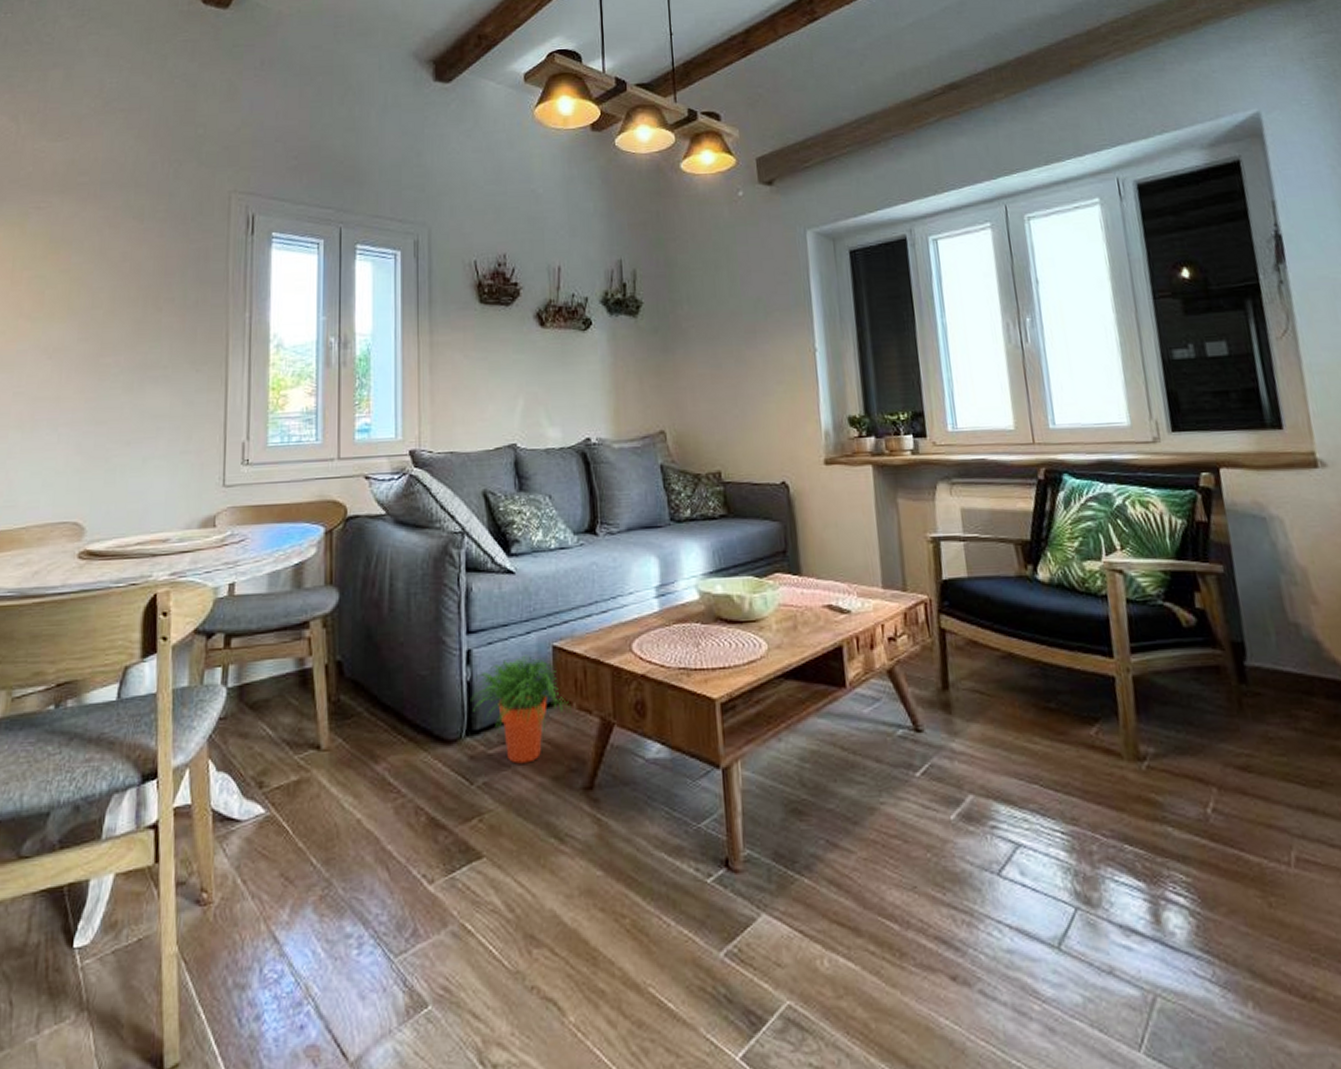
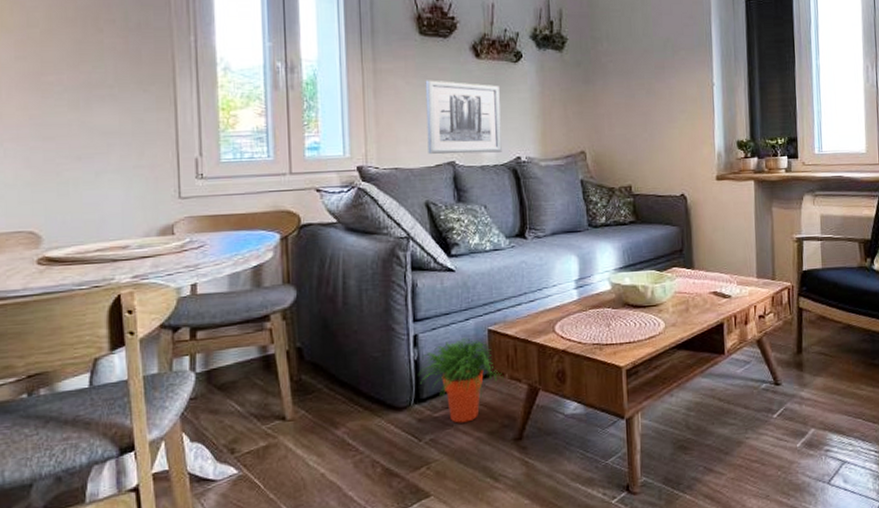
wall art: none [485,352,569,436] -> present [425,80,502,154]

